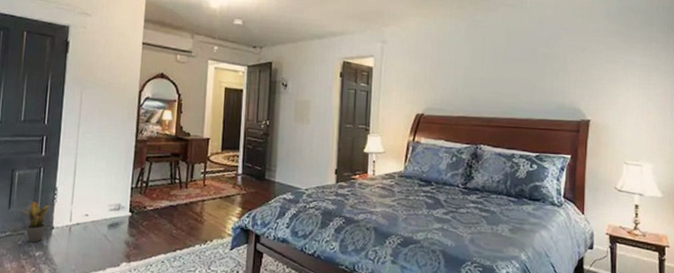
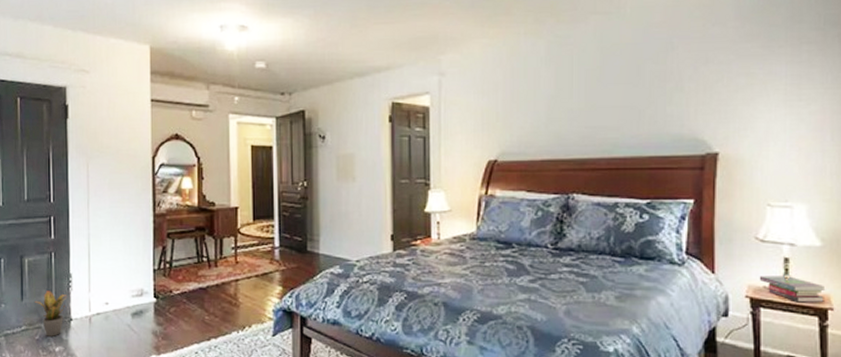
books: none [616,218,664,242] -> present [759,276,826,303]

